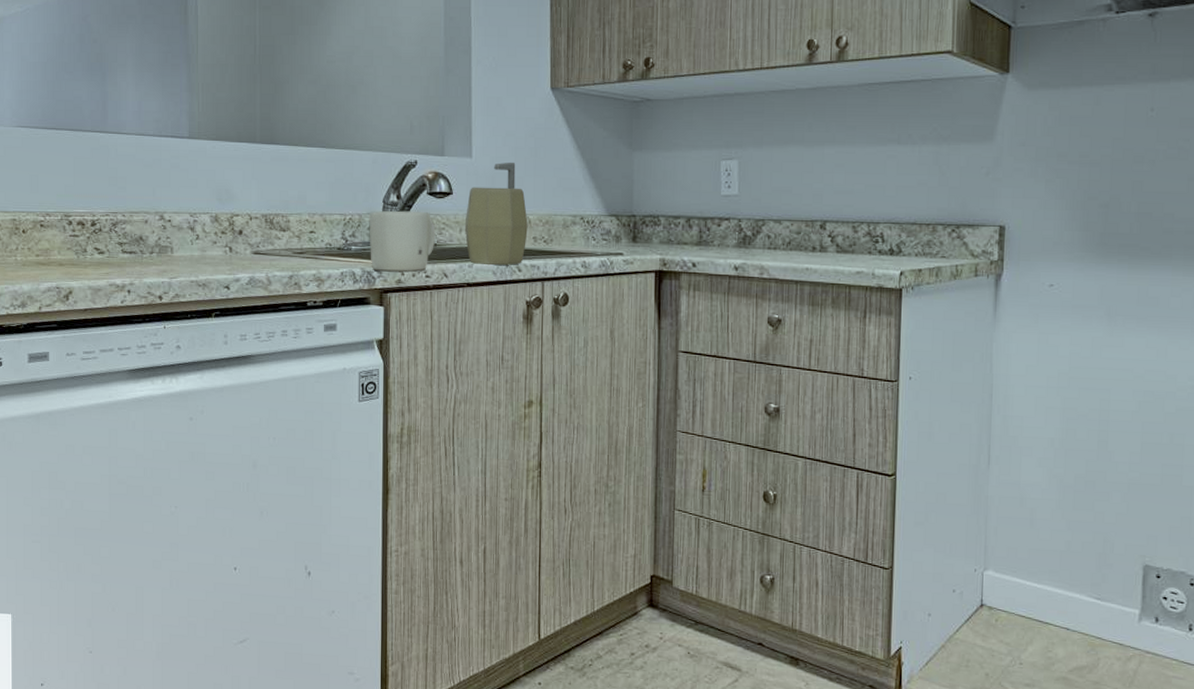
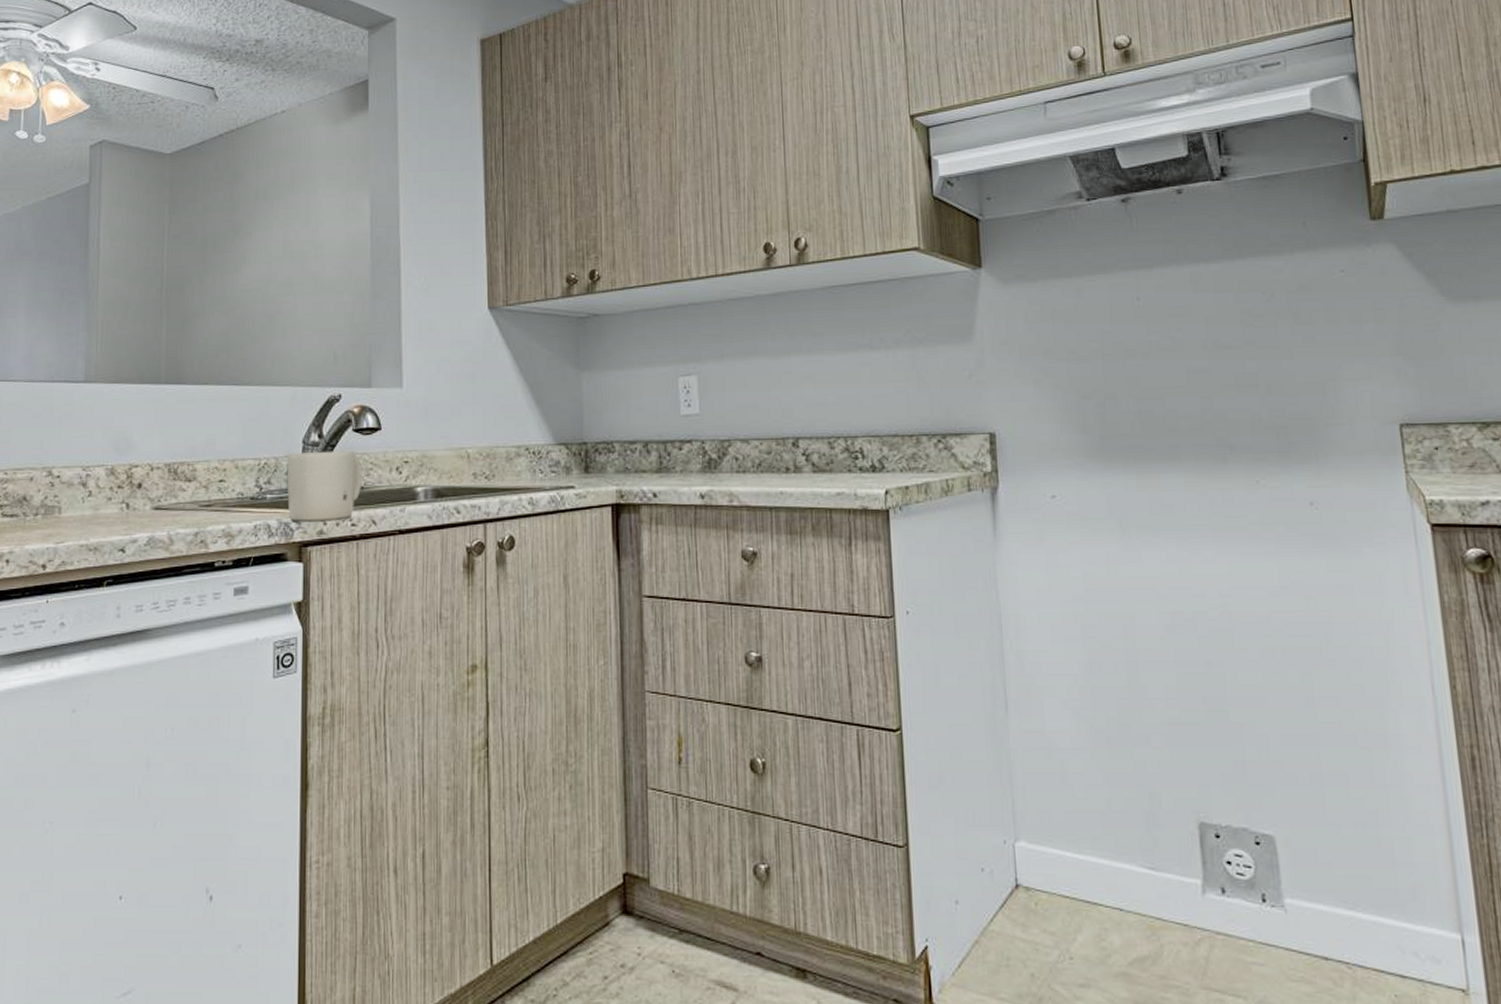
soap dispenser: present [464,162,528,266] -> none [395,390,467,509]

